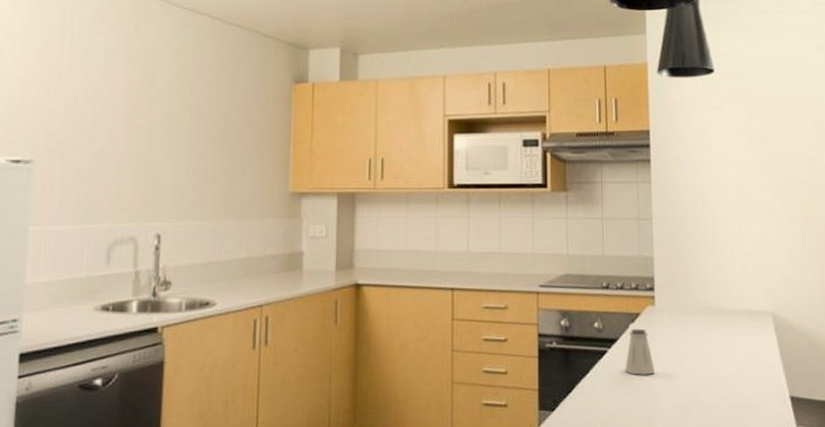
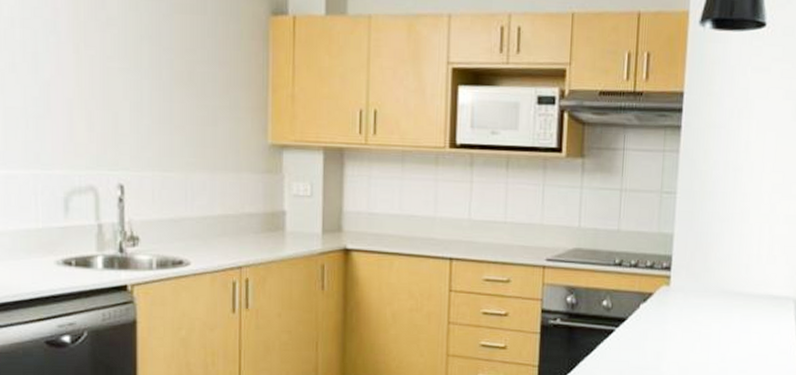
saltshaker: present [625,328,655,375] -> none [632,308,663,356]

